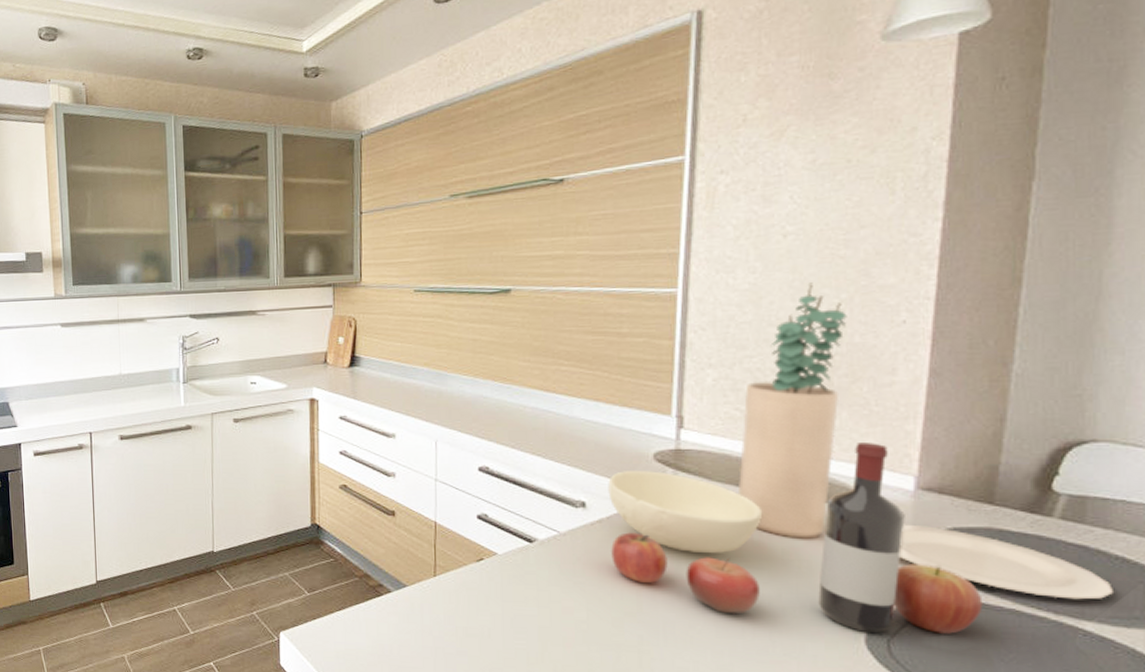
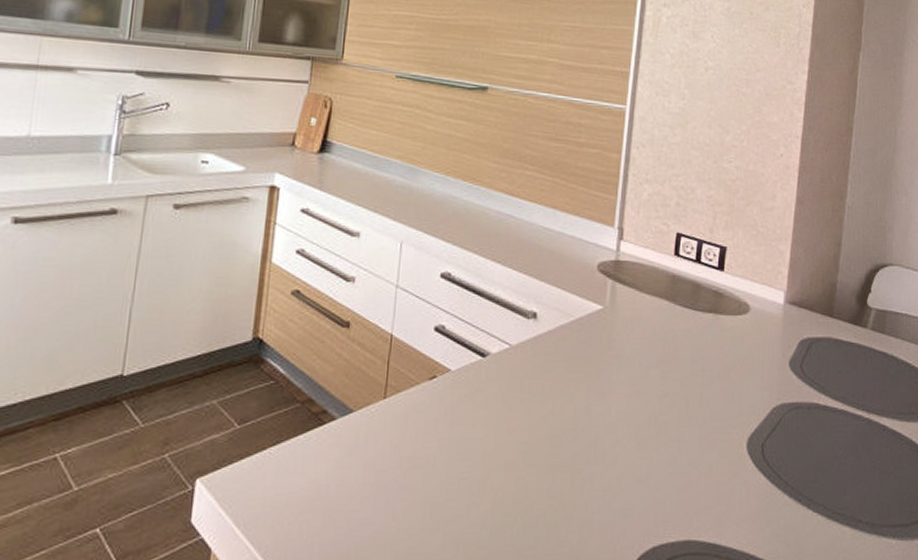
bowl: present [608,471,763,554] -> none [557,281,679,366]
fruit: present [611,532,668,583] -> none [555,345,602,397]
fruit: present [686,557,760,614] -> none [616,369,673,427]
vase: present [738,282,847,539] -> none [662,113,746,349]
wine bottle: present [818,443,905,633] -> none [715,260,777,437]
fruit: present [893,564,983,634] -> none [767,371,825,435]
plate: present [898,524,1115,600] -> none [772,335,901,399]

